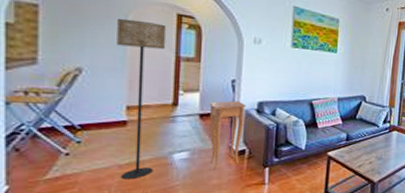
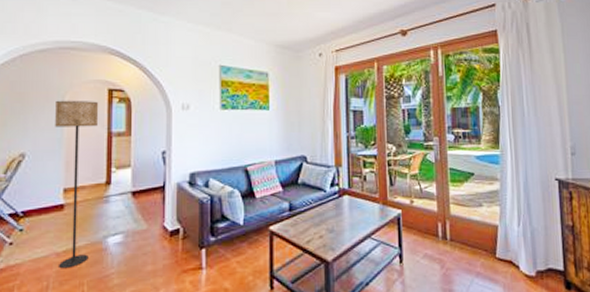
side table: present [209,101,246,170] -> none [141,174,178,255]

